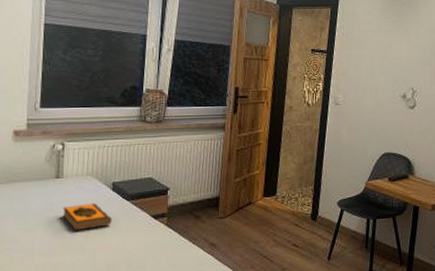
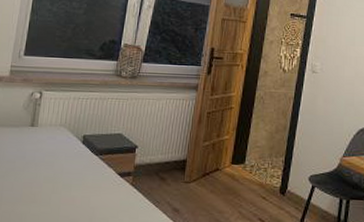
hardback book: present [62,203,112,231] -> none [32,154,79,182]

